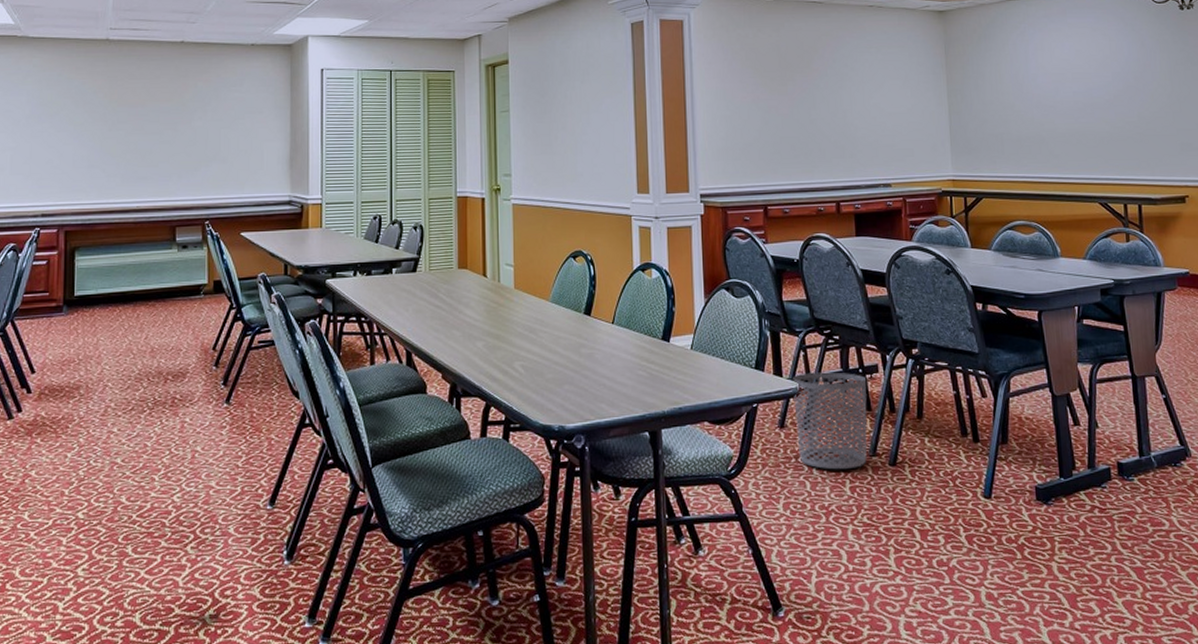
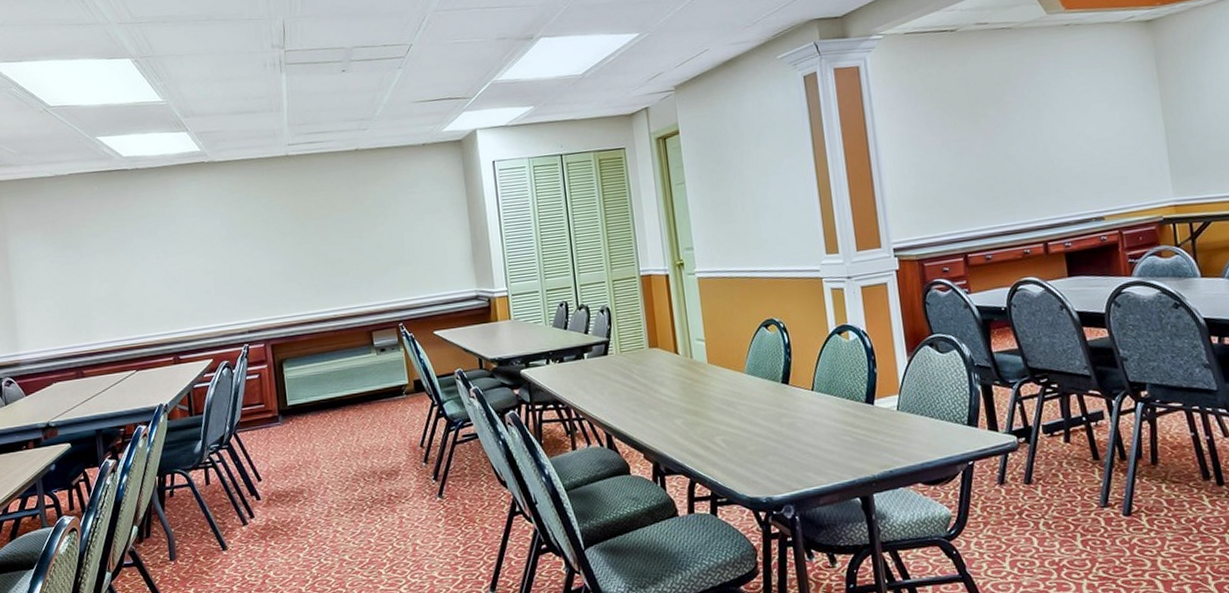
waste bin: present [793,372,867,470] -> none [1010,422,1098,524]

